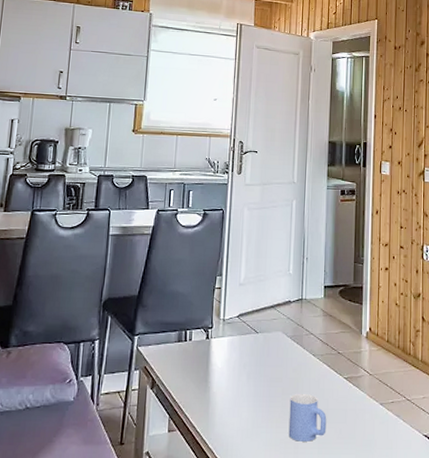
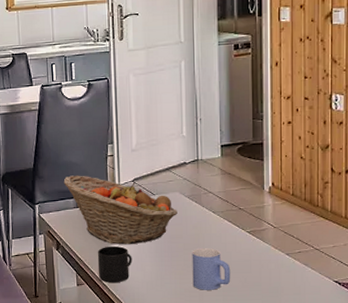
fruit basket: none [167,306,279,387] -> present [63,175,177,245]
mug: none [193,388,230,429] -> present [98,246,132,282]

